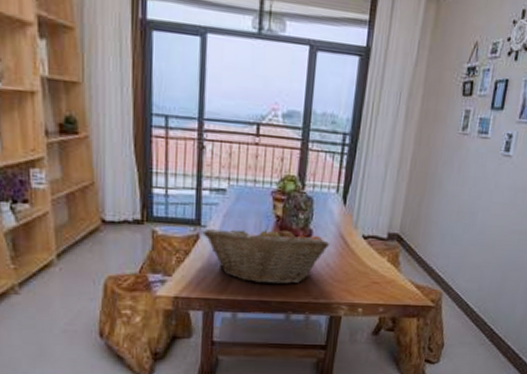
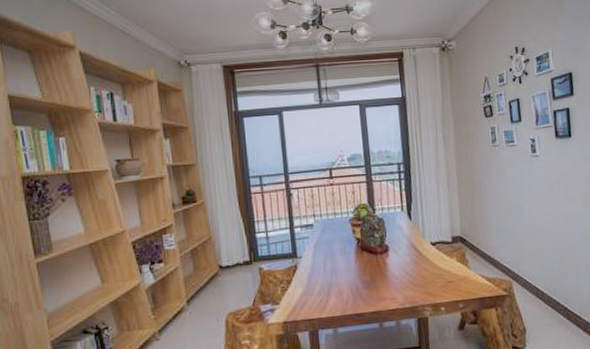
fruit basket: present [202,224,330,285] -> none [299,246,405,299]

